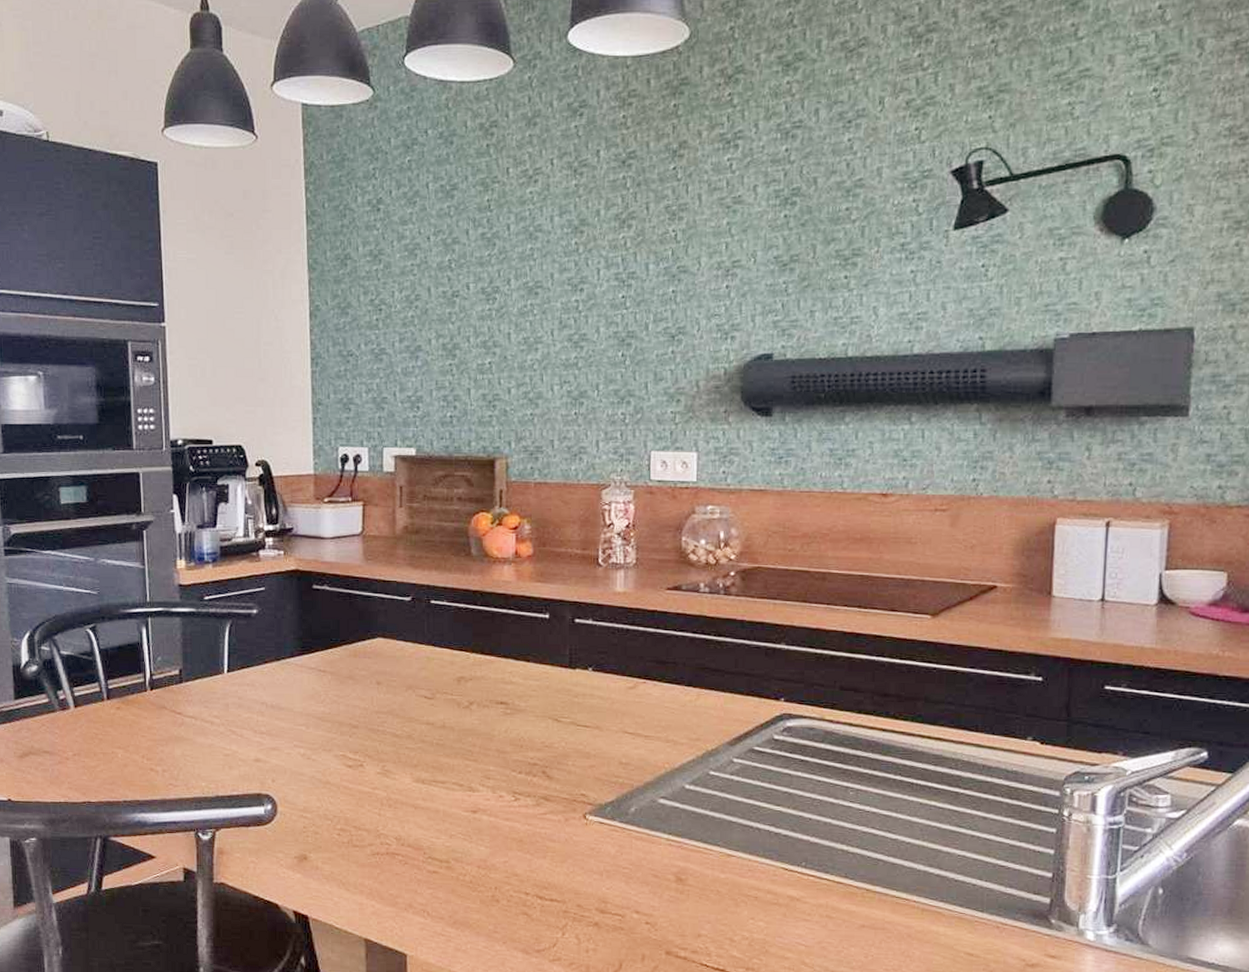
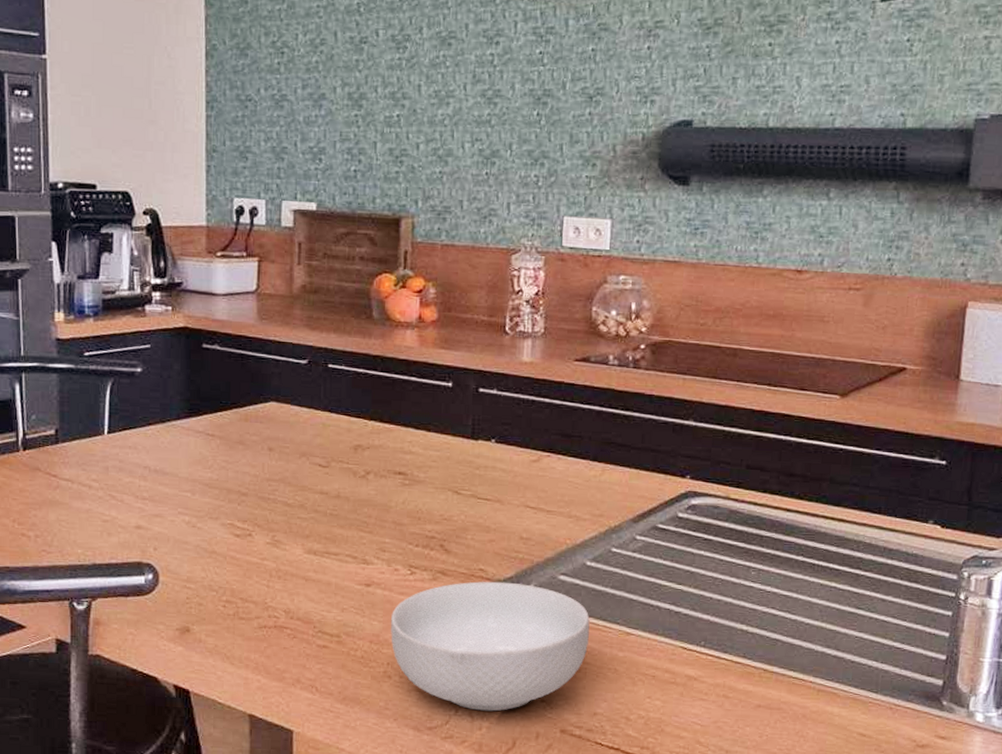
cereal bowl: none [496,806,691,934] -> present [390,581,590,712]

